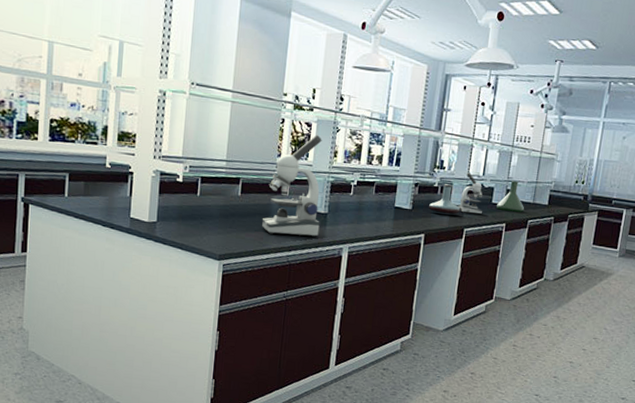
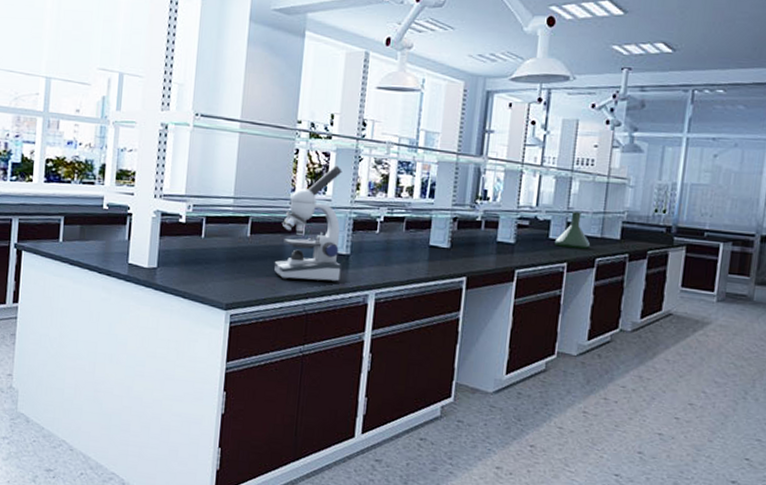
flask: present [429,184,461,215] -> none [471,217,510,254]
microscope: present [458,172,483,215] -> none [506,203,538,253]

